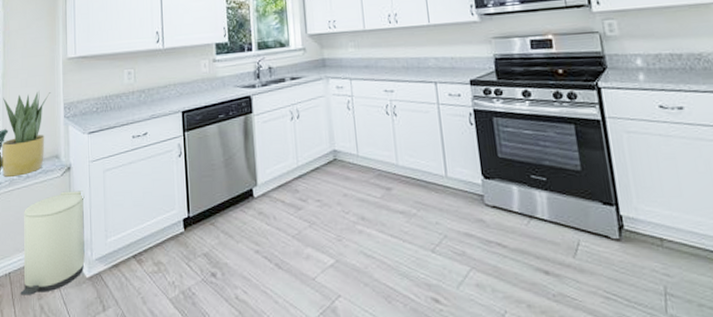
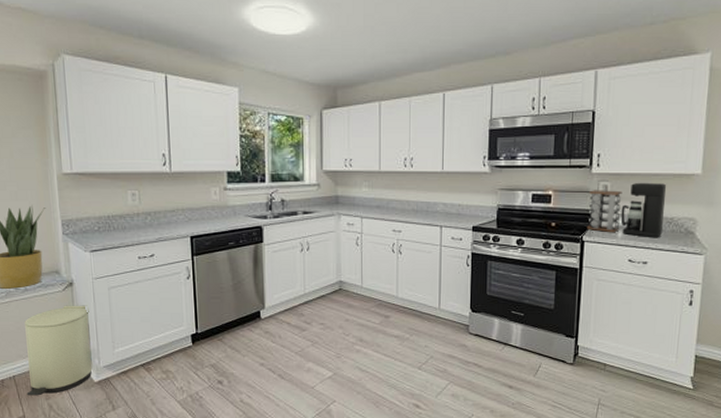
spice rack: none [594,23,640,76] -> present [587,185,623,232]
coffee maker: none [636,16,693,79] -> present [621,182,666,238]

